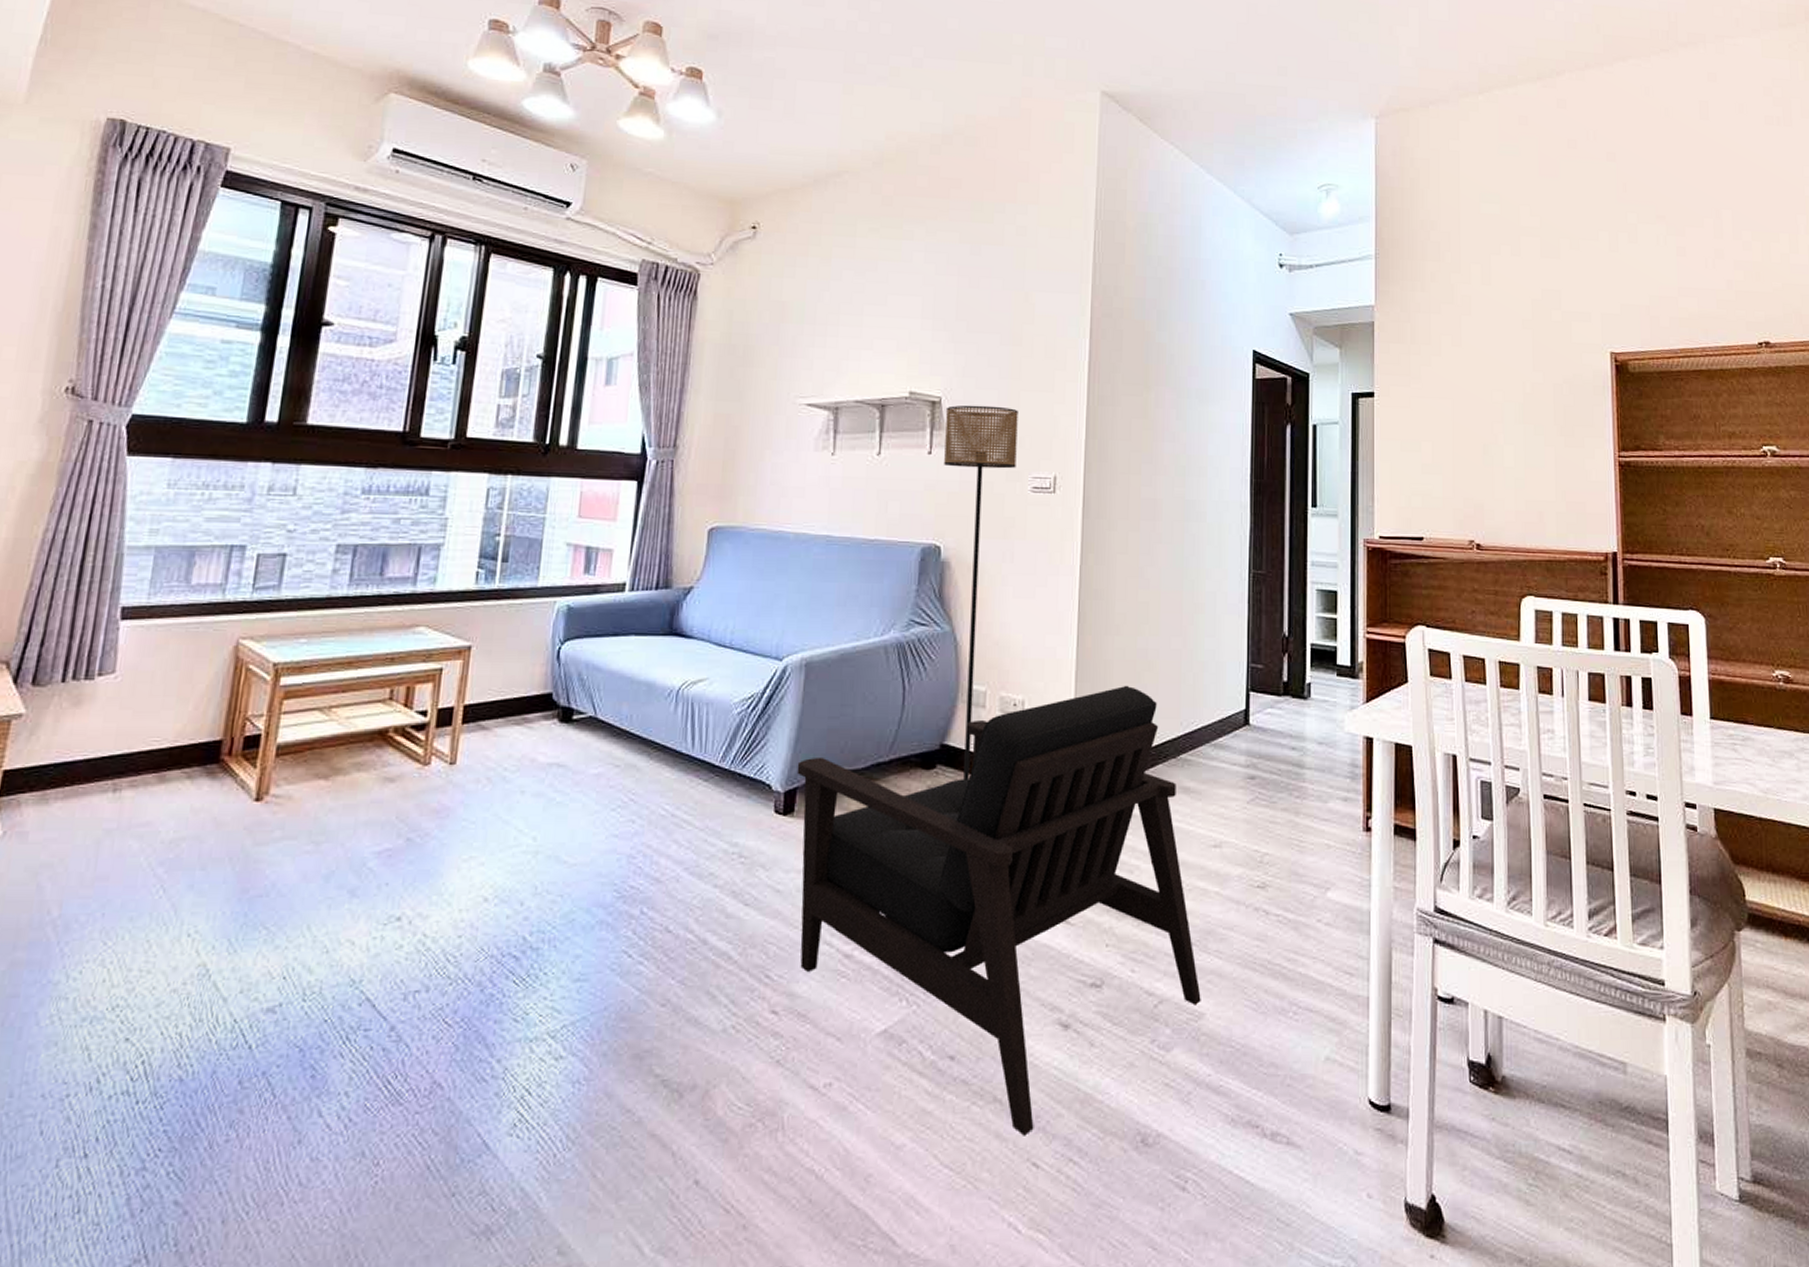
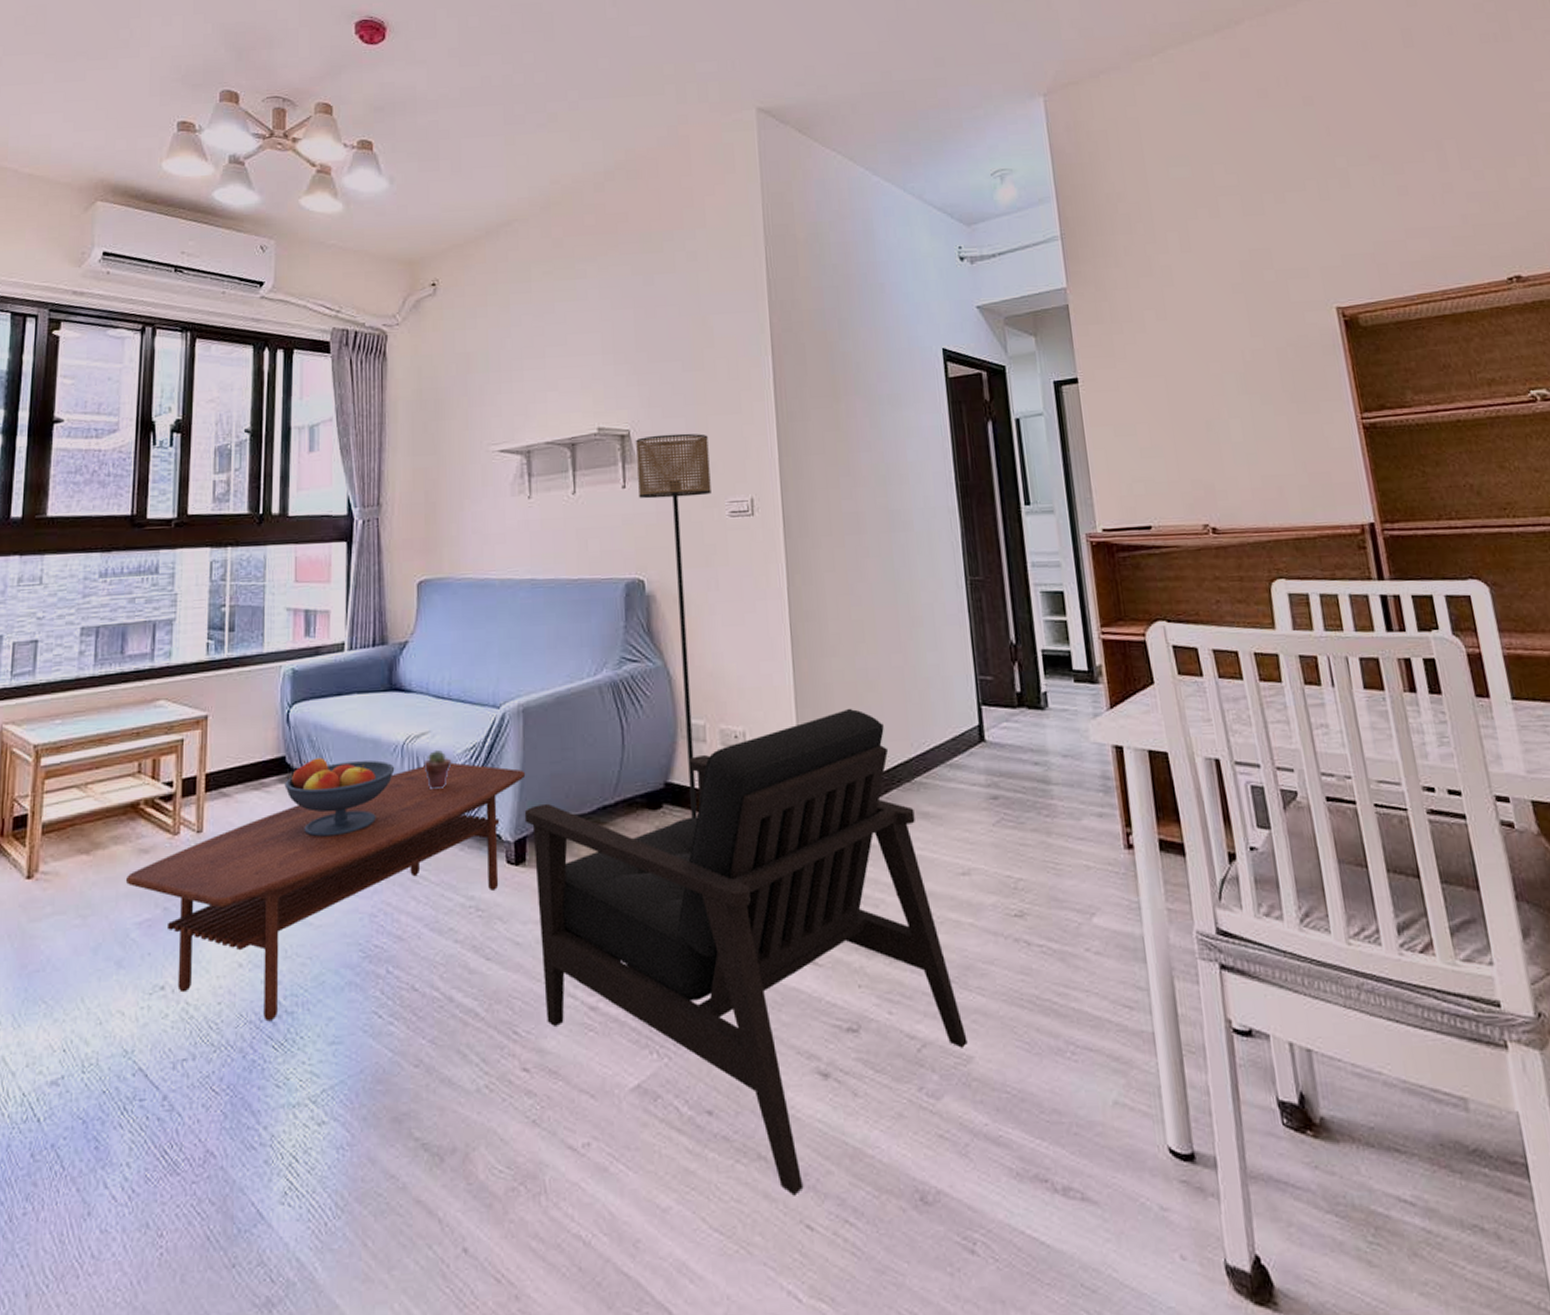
coffee table: none [366,711,803,957] -> present [125,762,526,1022]
fruit bowl: none [548,697,668,776] -> present [284,757,395,837]
potted succulent: none [698,698,728,737] -> present [423,750,452,791]

